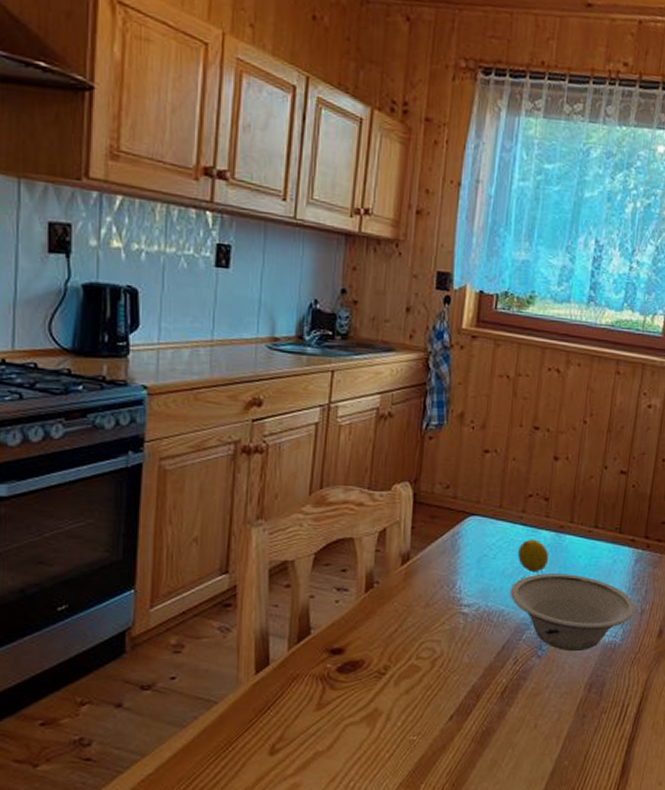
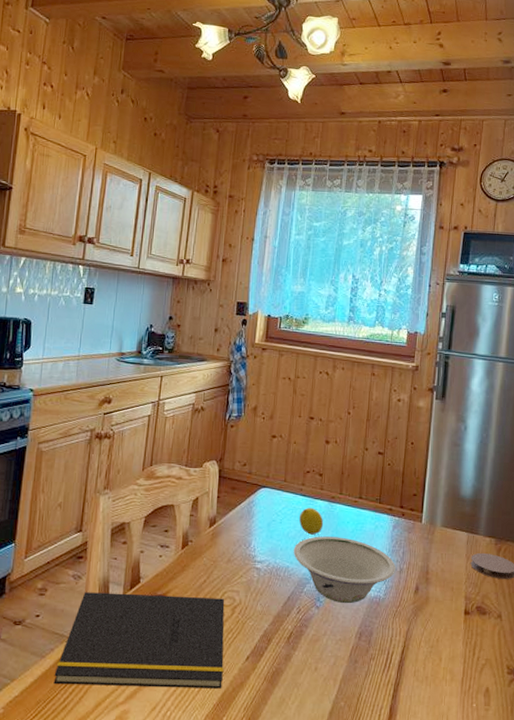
notepad: none [199,647,422,758] -> present [53,592,225,689]

